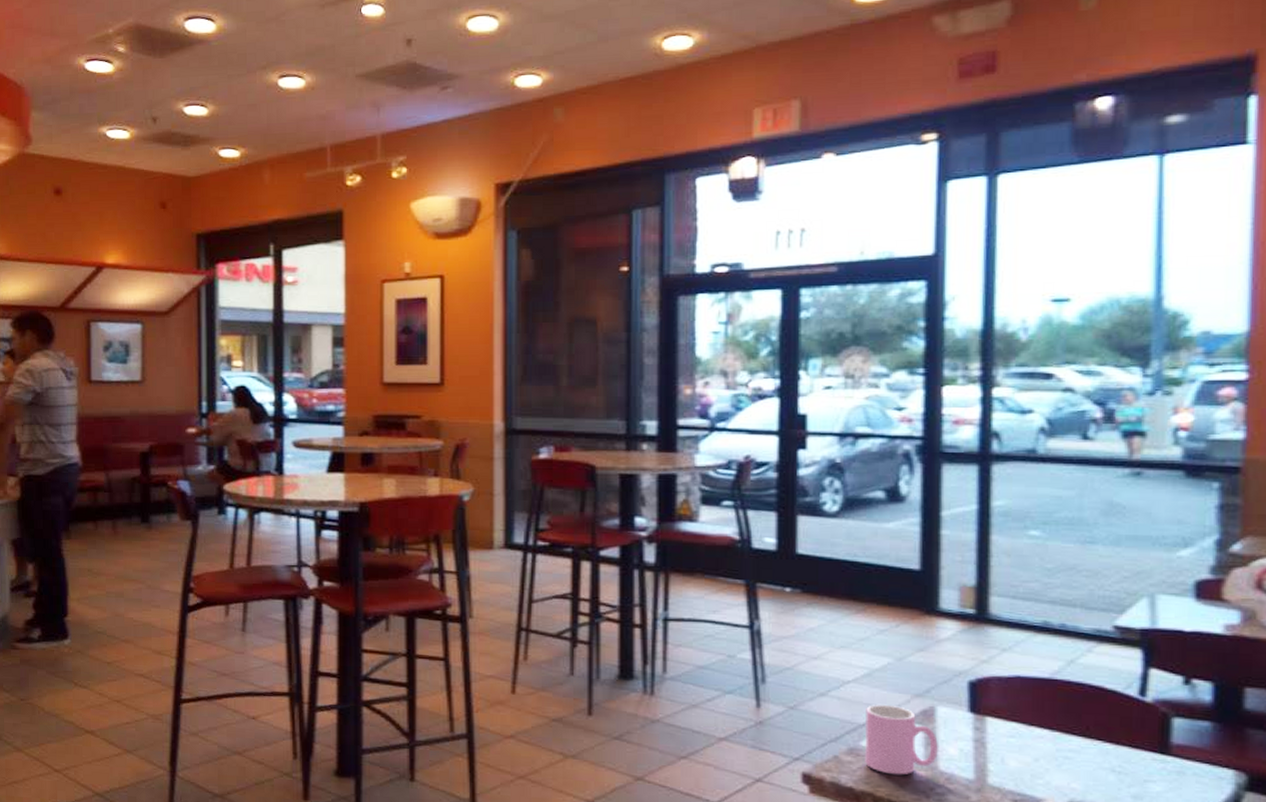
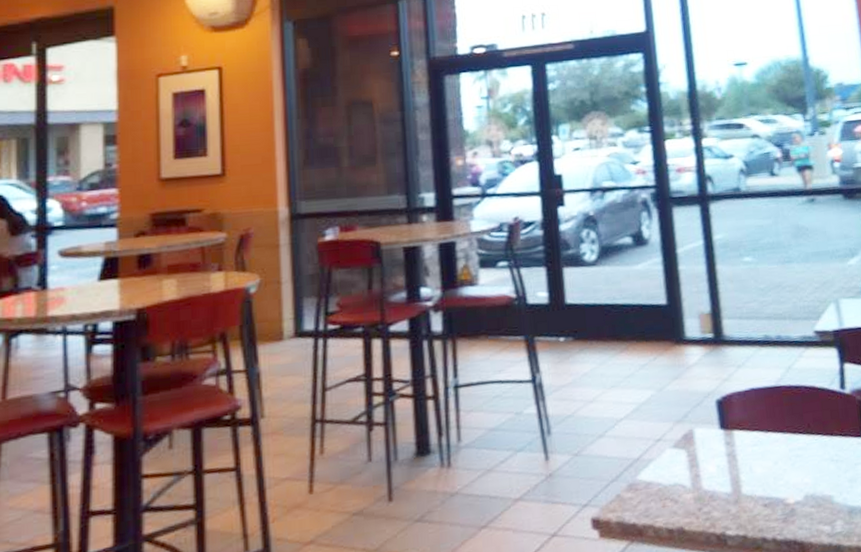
cup: present [865,705,938,775] -> none [638,435,701,503]

